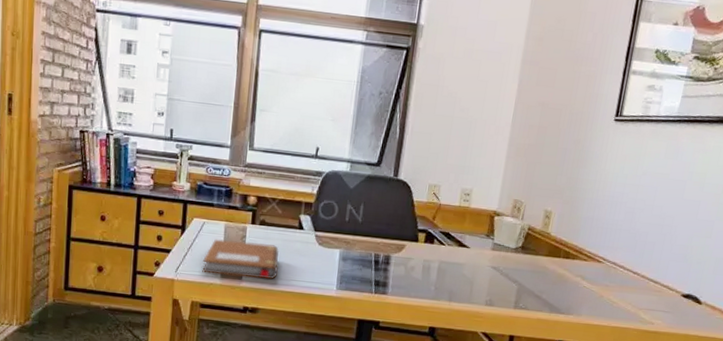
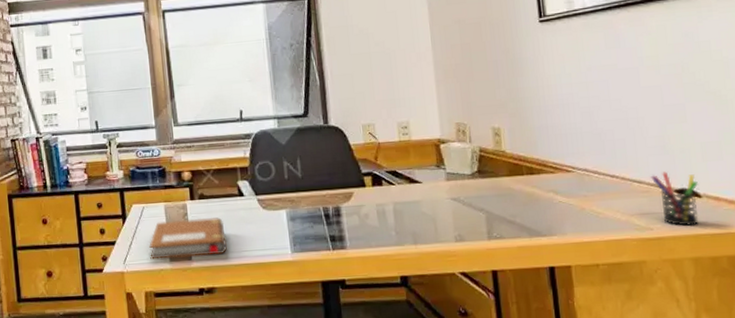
pen holder: none [664,277,703,327] -> present [650,171,698,226]

